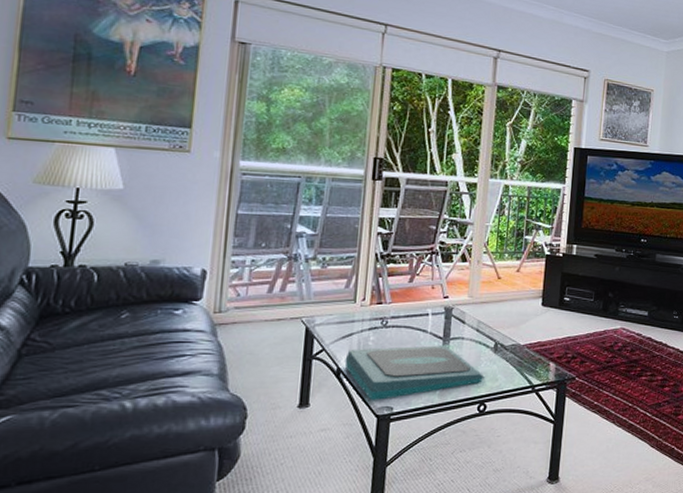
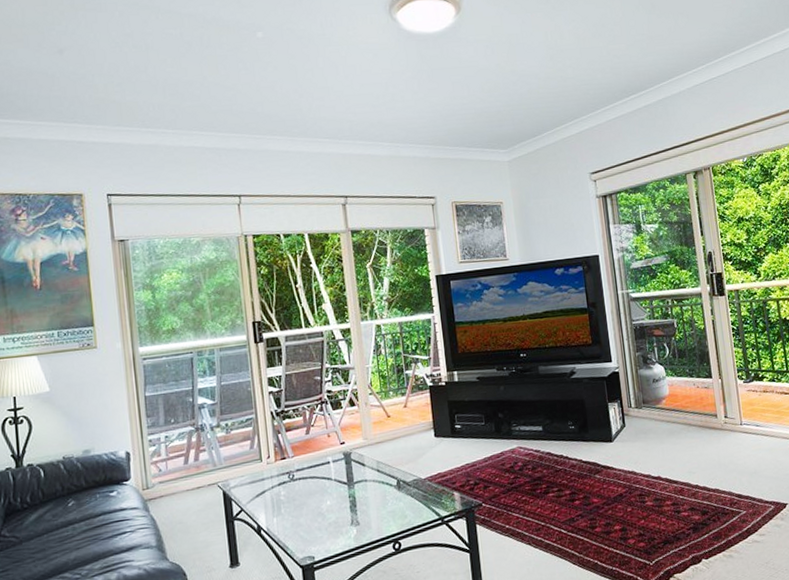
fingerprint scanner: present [344,345,486,401] -> none [262,490,395,553]

